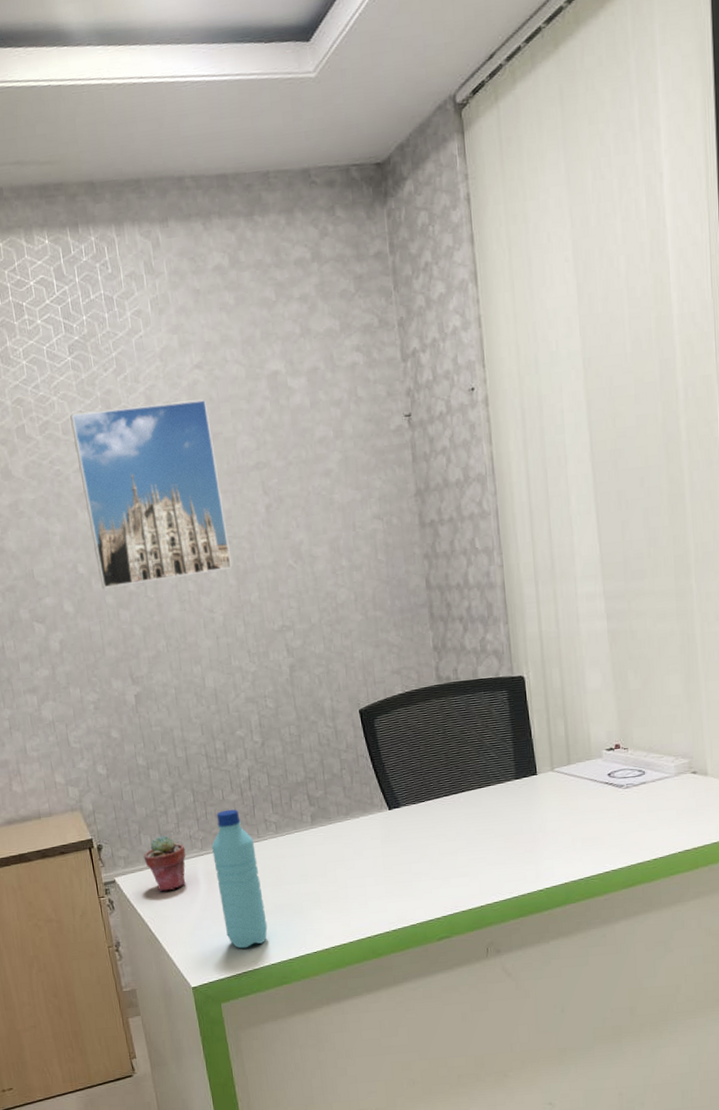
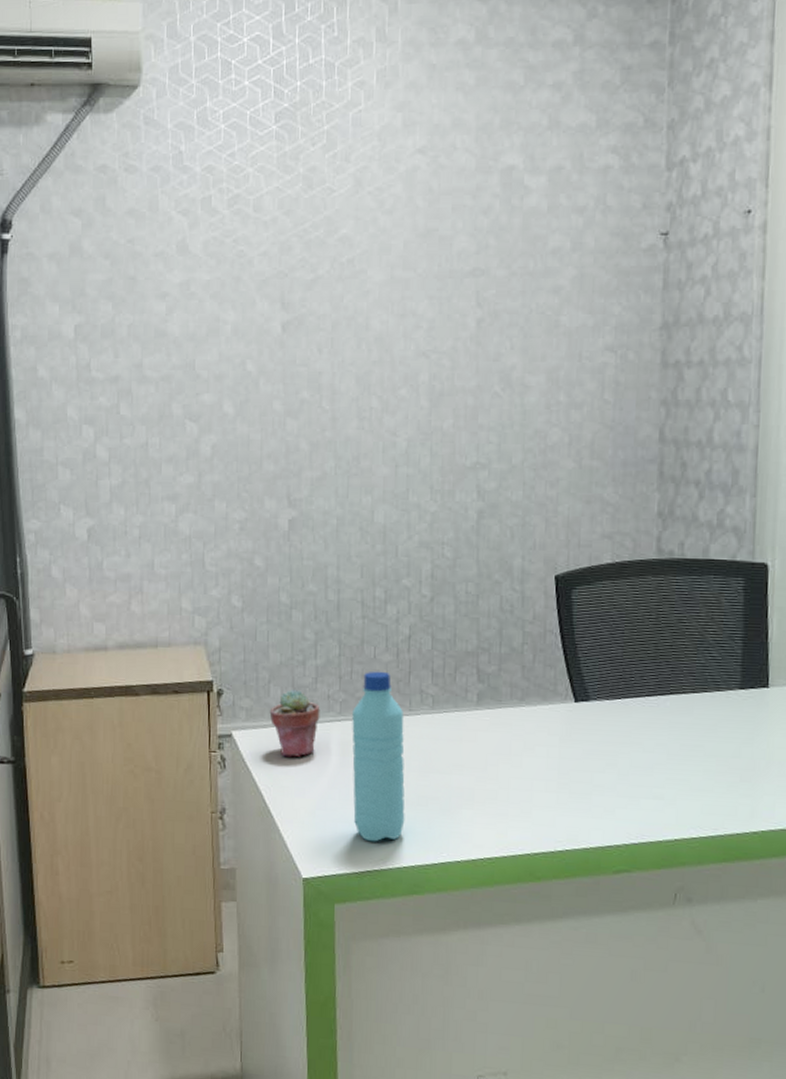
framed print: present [70,399,233,588] -> none [264,188,427,392]

